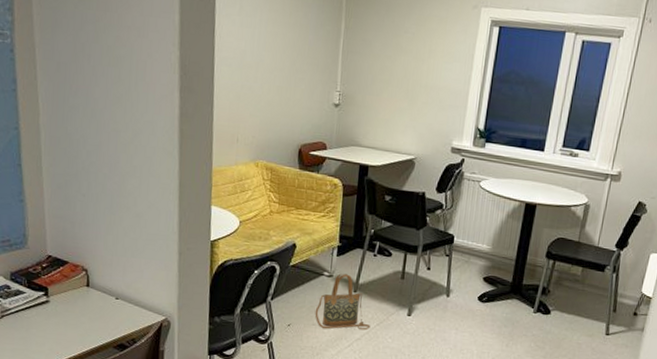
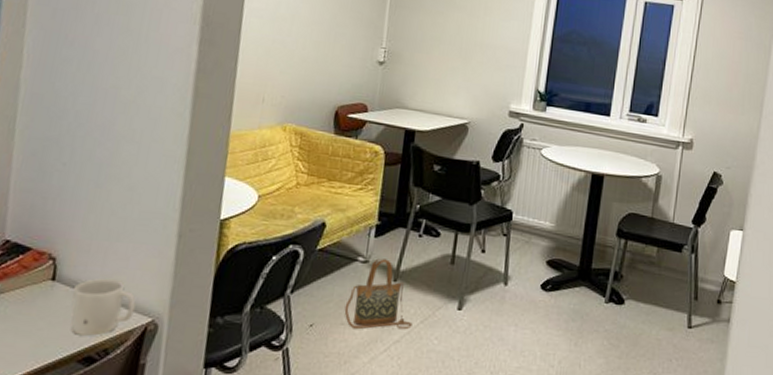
mug: none [103,285,152,329] -> present [70,278,136,336]

